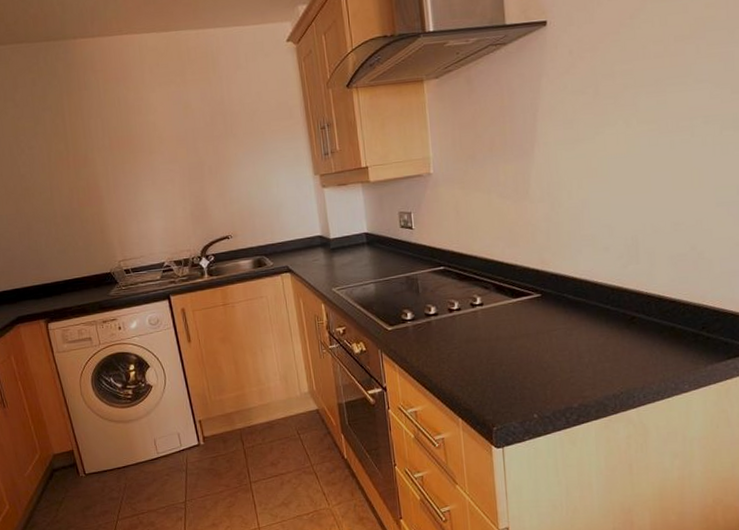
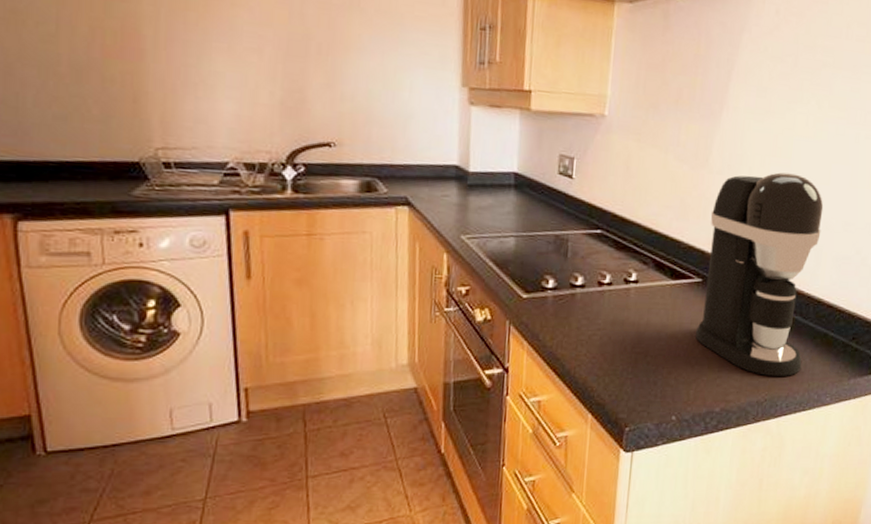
coffee maker: none [538,188,653,372] -> present [695,172,824,377]

